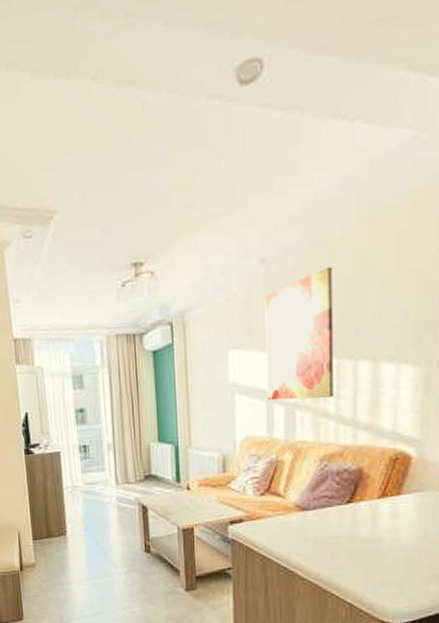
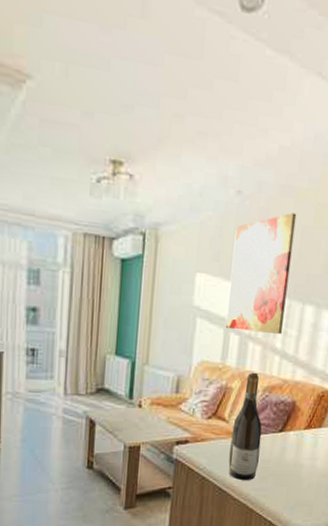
wine bottle: none [290,442,326,558] -> present [228,372,262,480]

